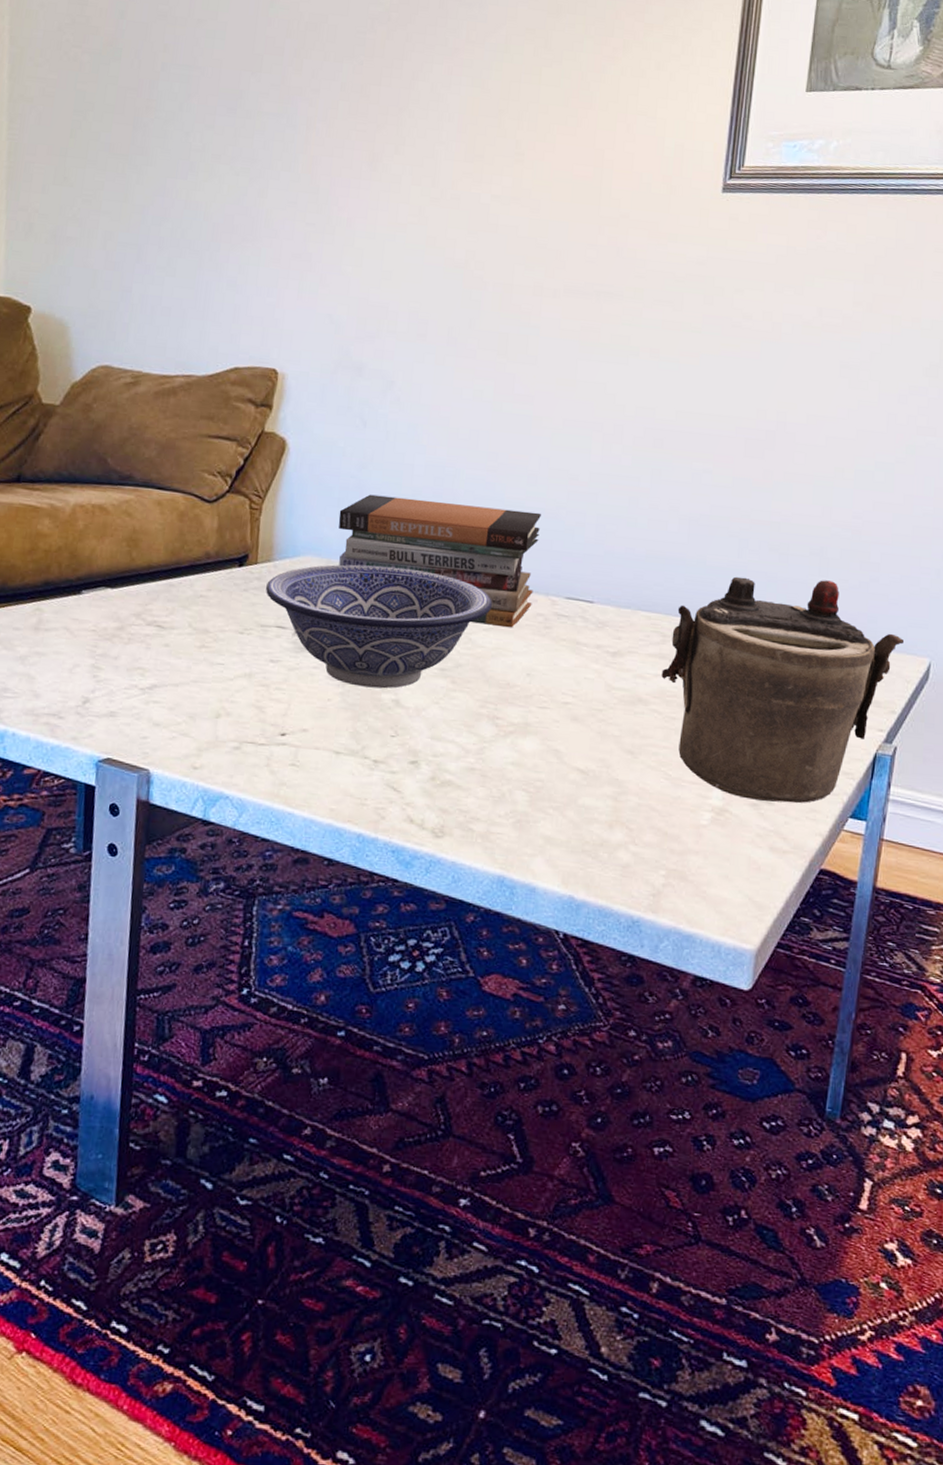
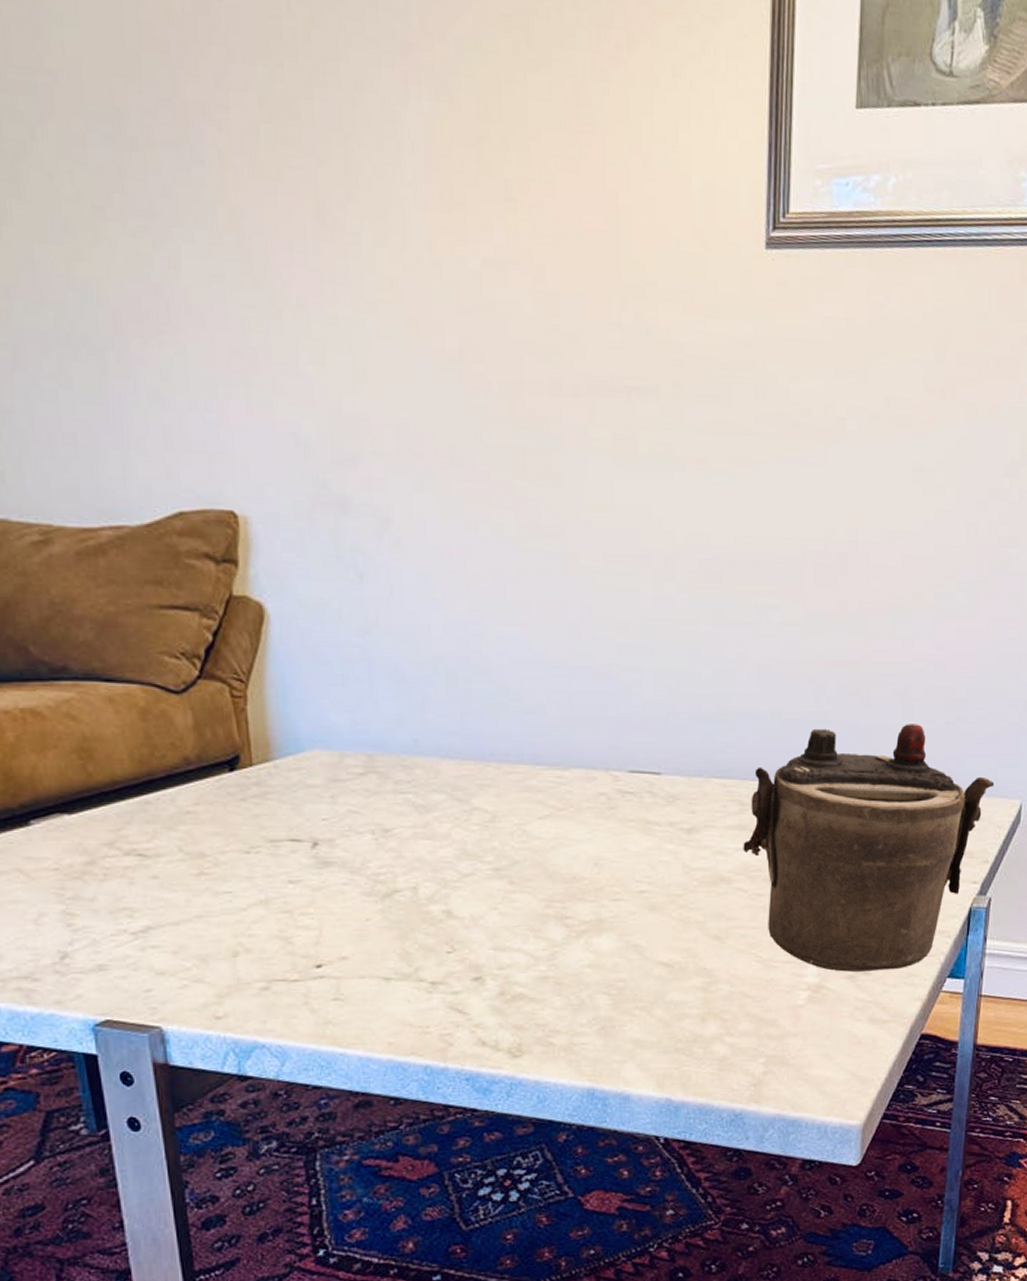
decorative bowl: present [266,564,493,689] -> none [269,753,546,900]
book stack: present [338,494,541,628] -> none [345,666,591,813]

